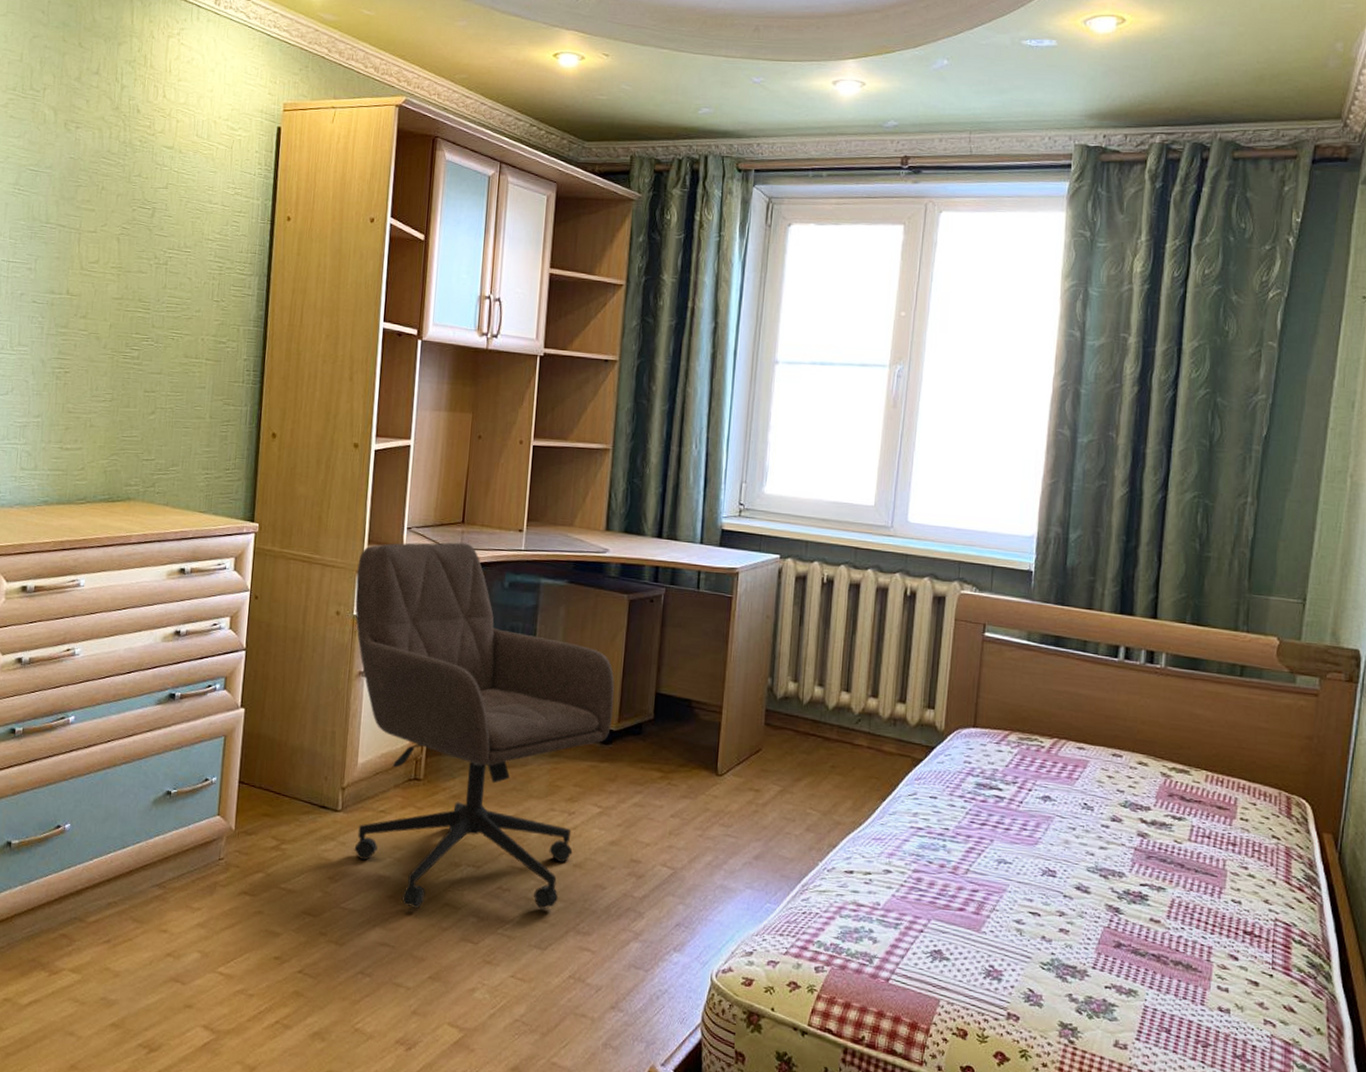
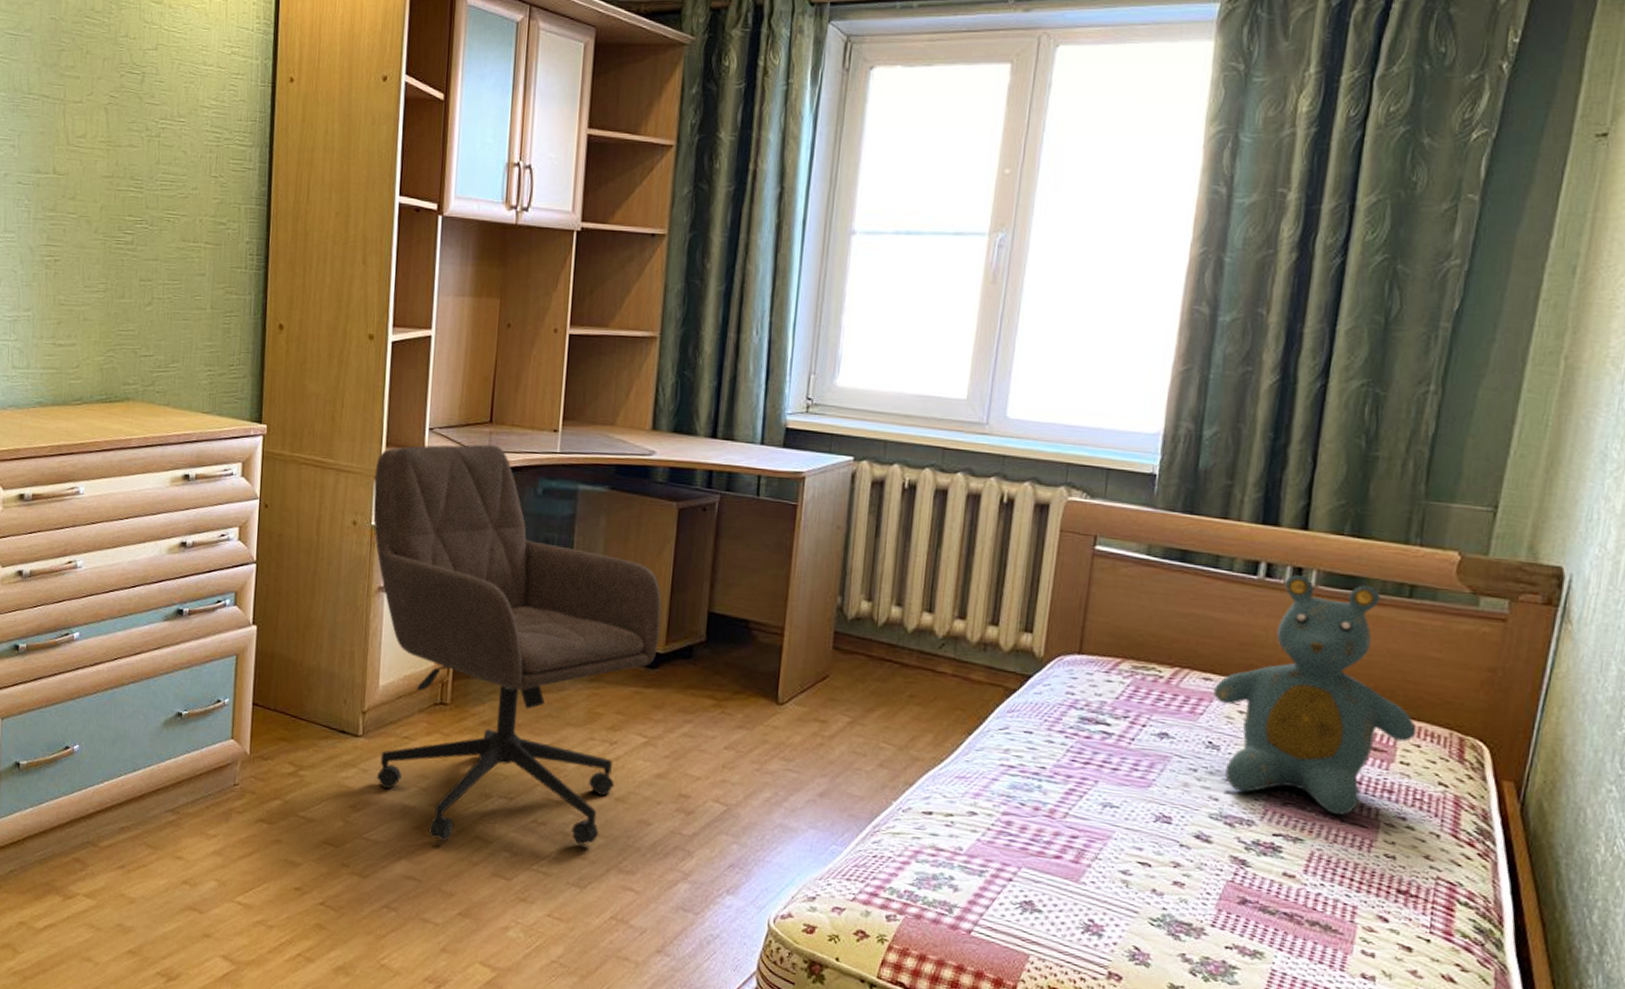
teddy bear: none [1086,657,1252,866] -> present [1213,575,1417,815]

